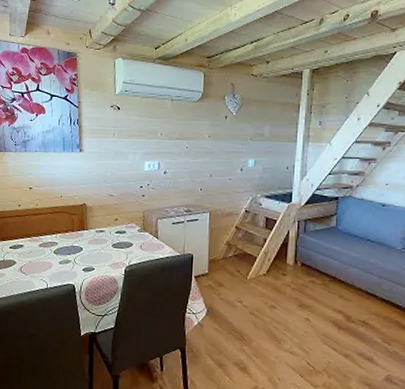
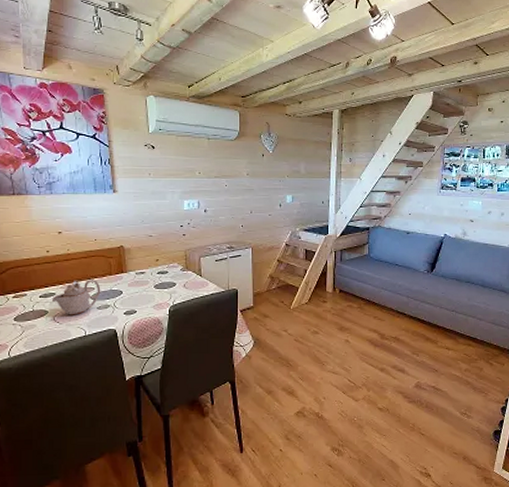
teapot: none [19,234,63,268] -> present [51,280,101,315]

